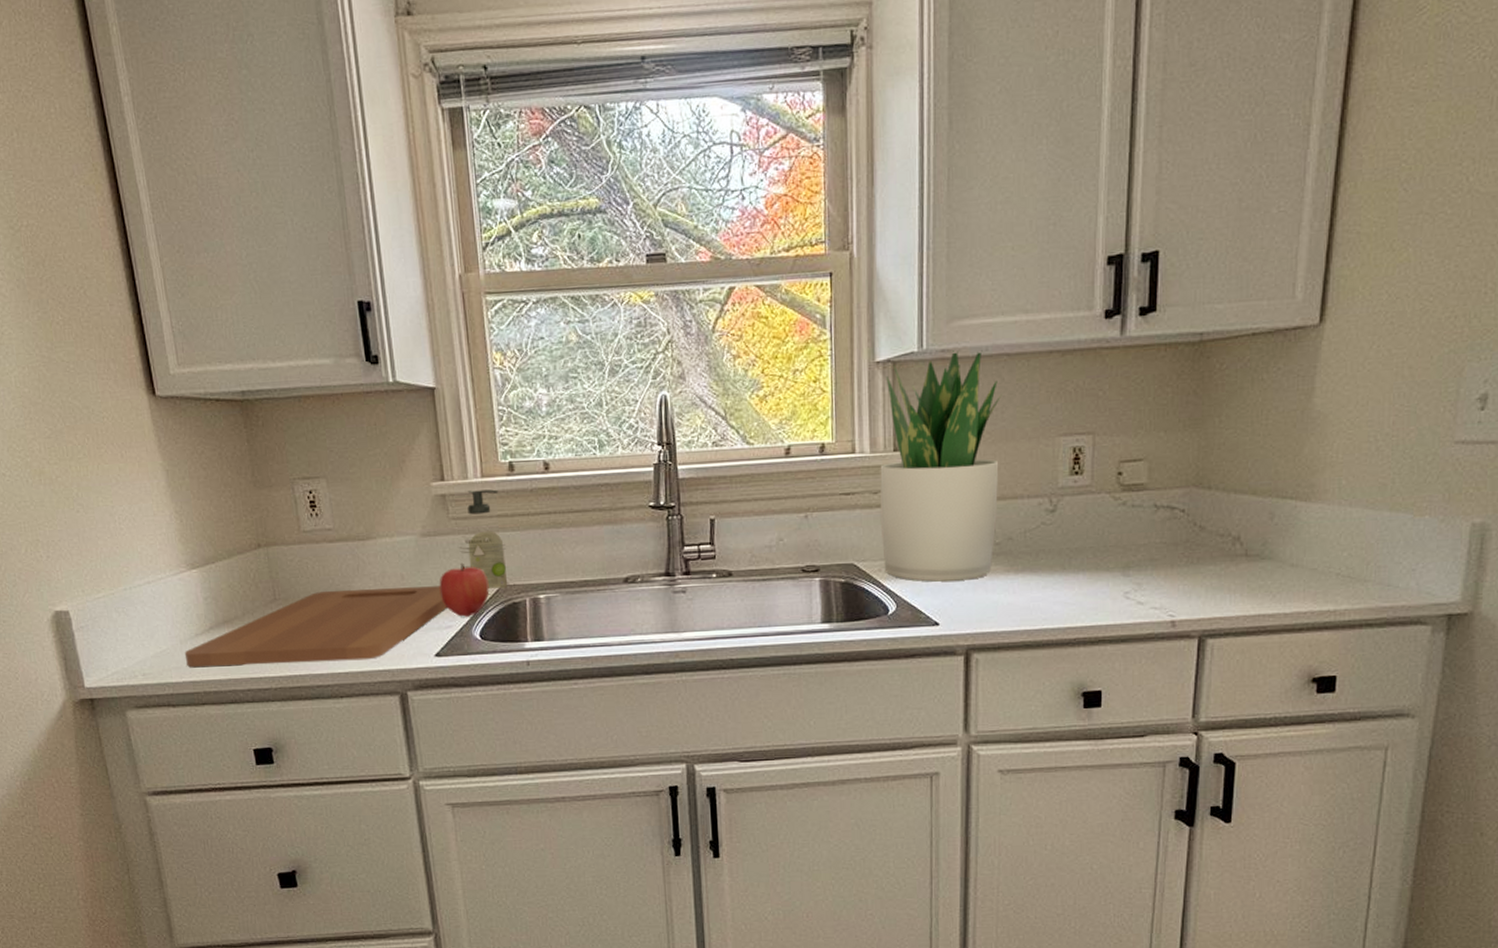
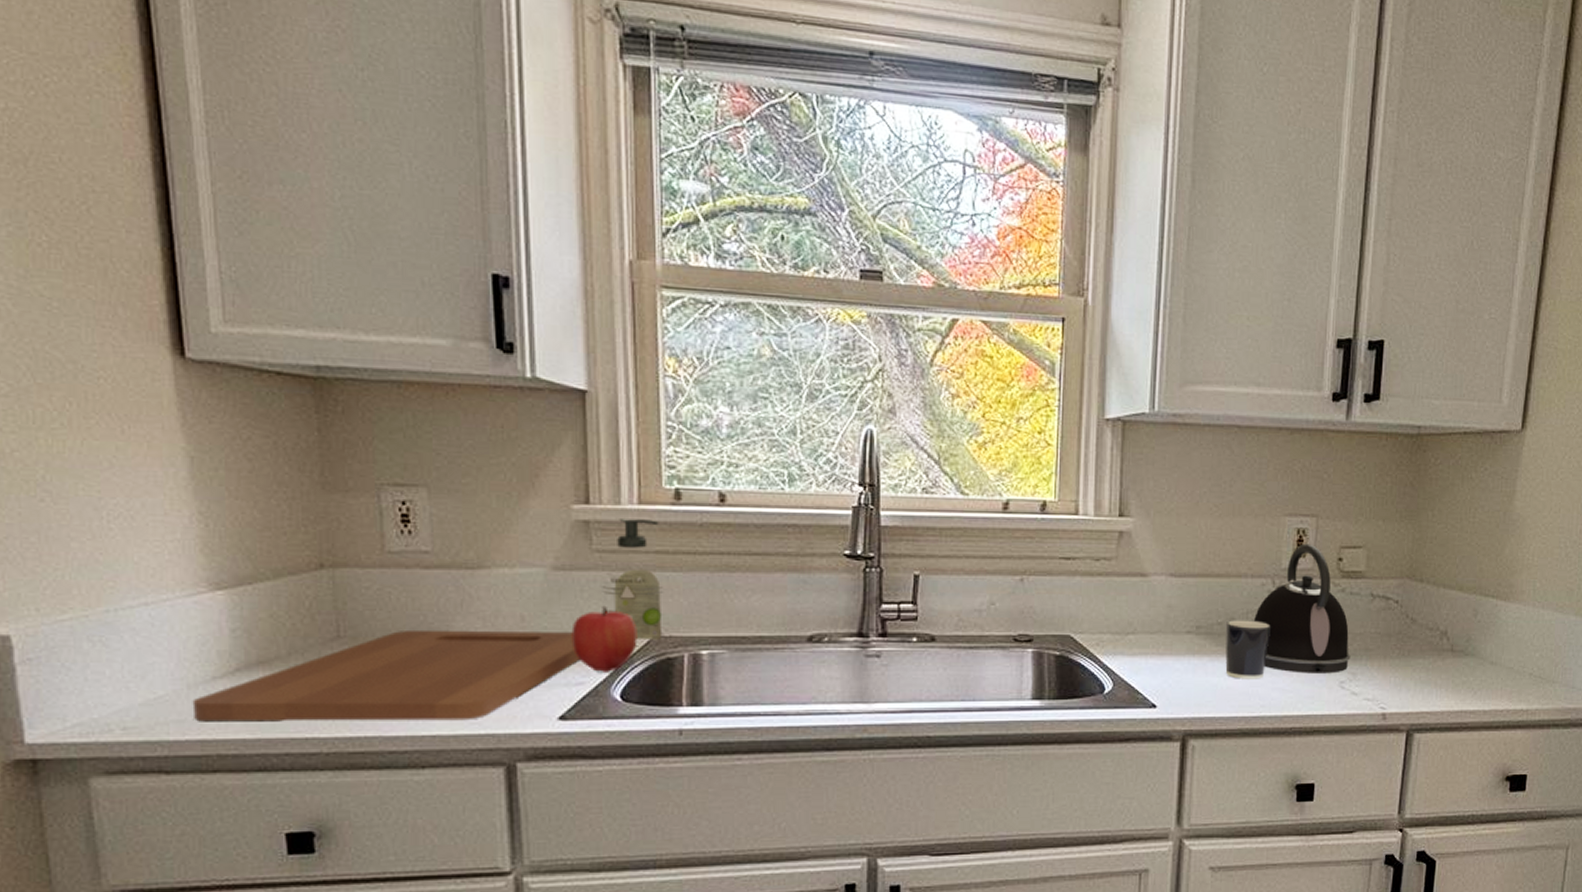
planter: present [880,350,1002,582] -> none [1101,416,1231,660]
mug: none [1003,538,1051,596] -> present [1225,620,1272,681]
kettle: none [1032,461,1135,587] -> present [1254,543,1351,674]

